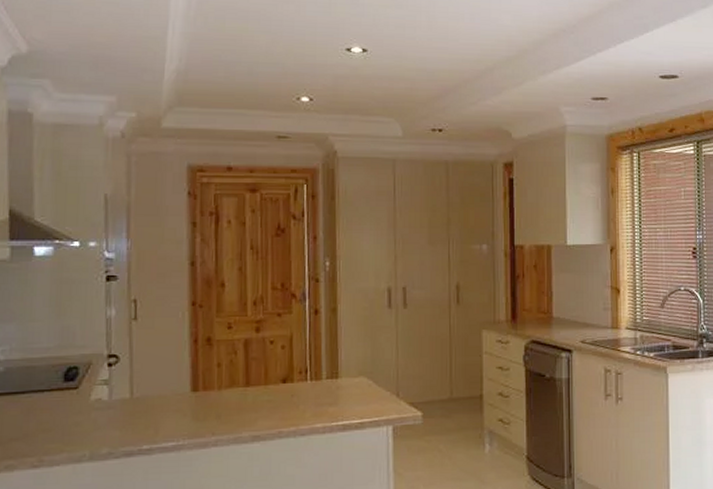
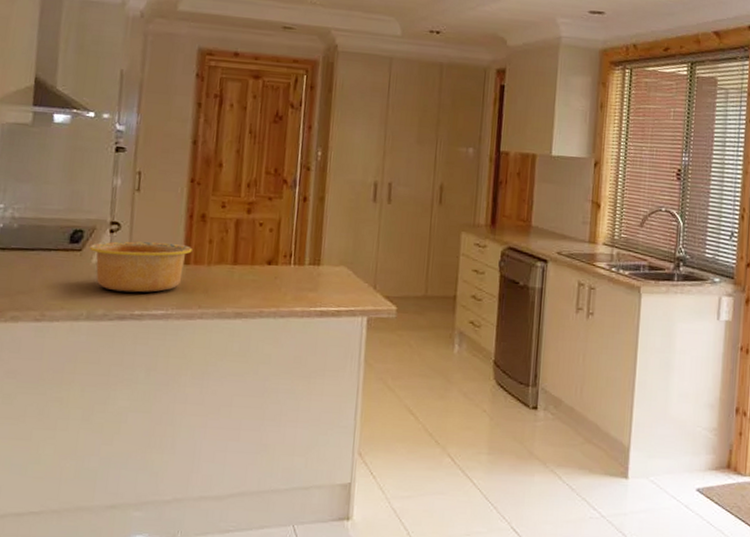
bowl: none [86,370,200,427] -> present [89,241,193,293]

